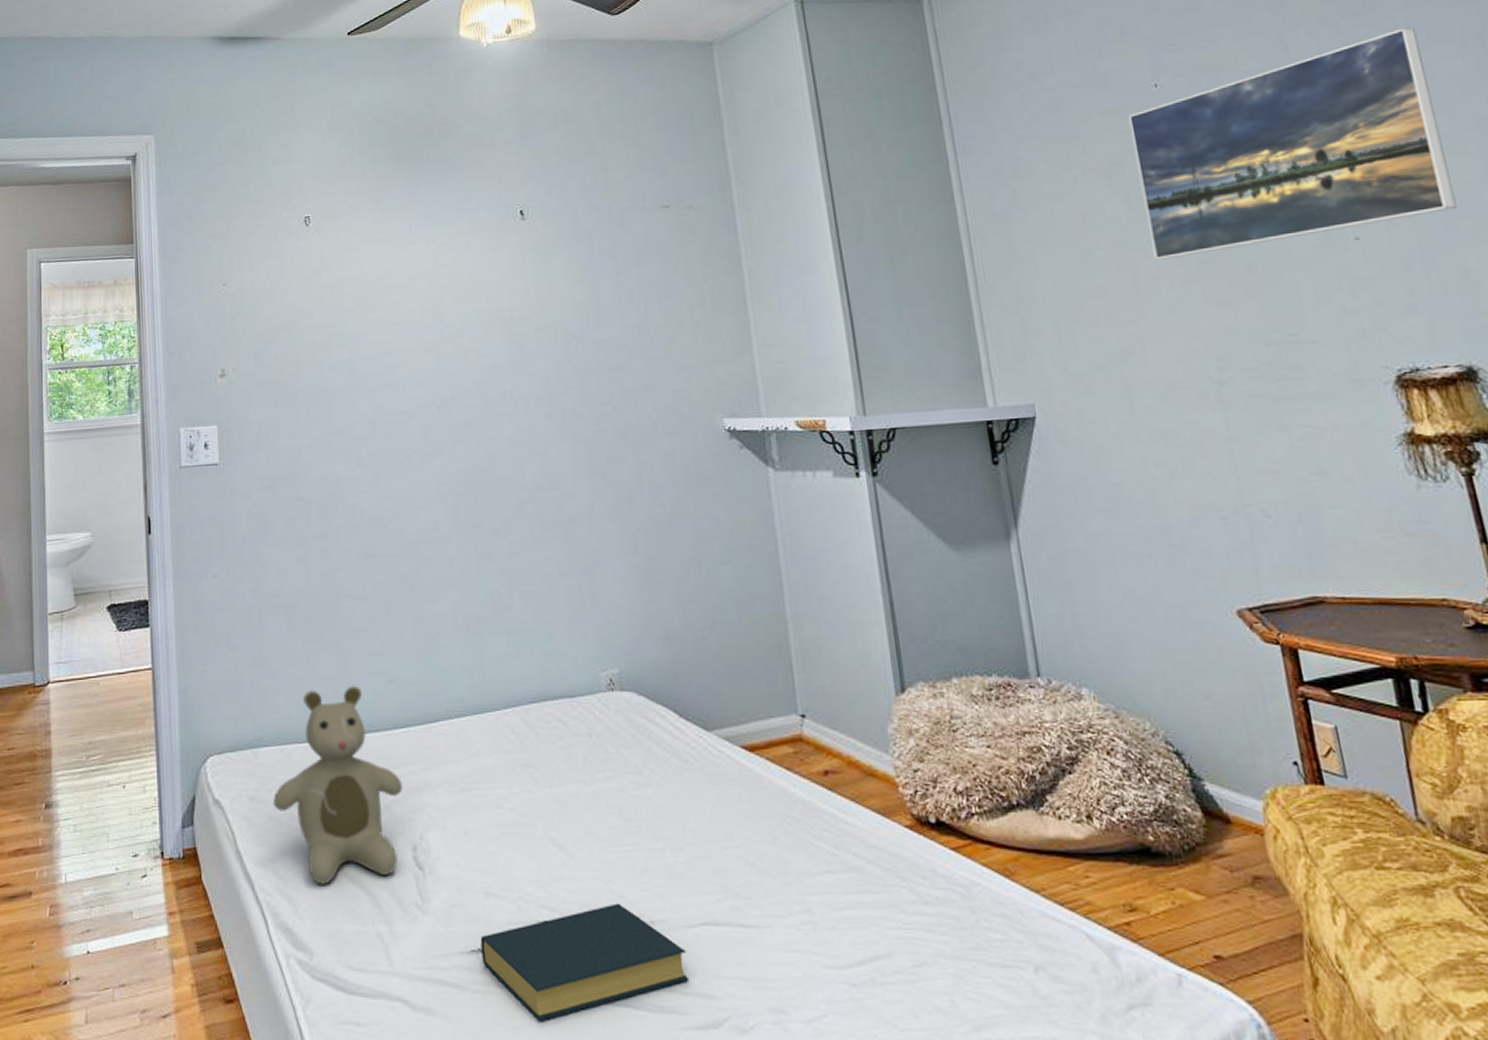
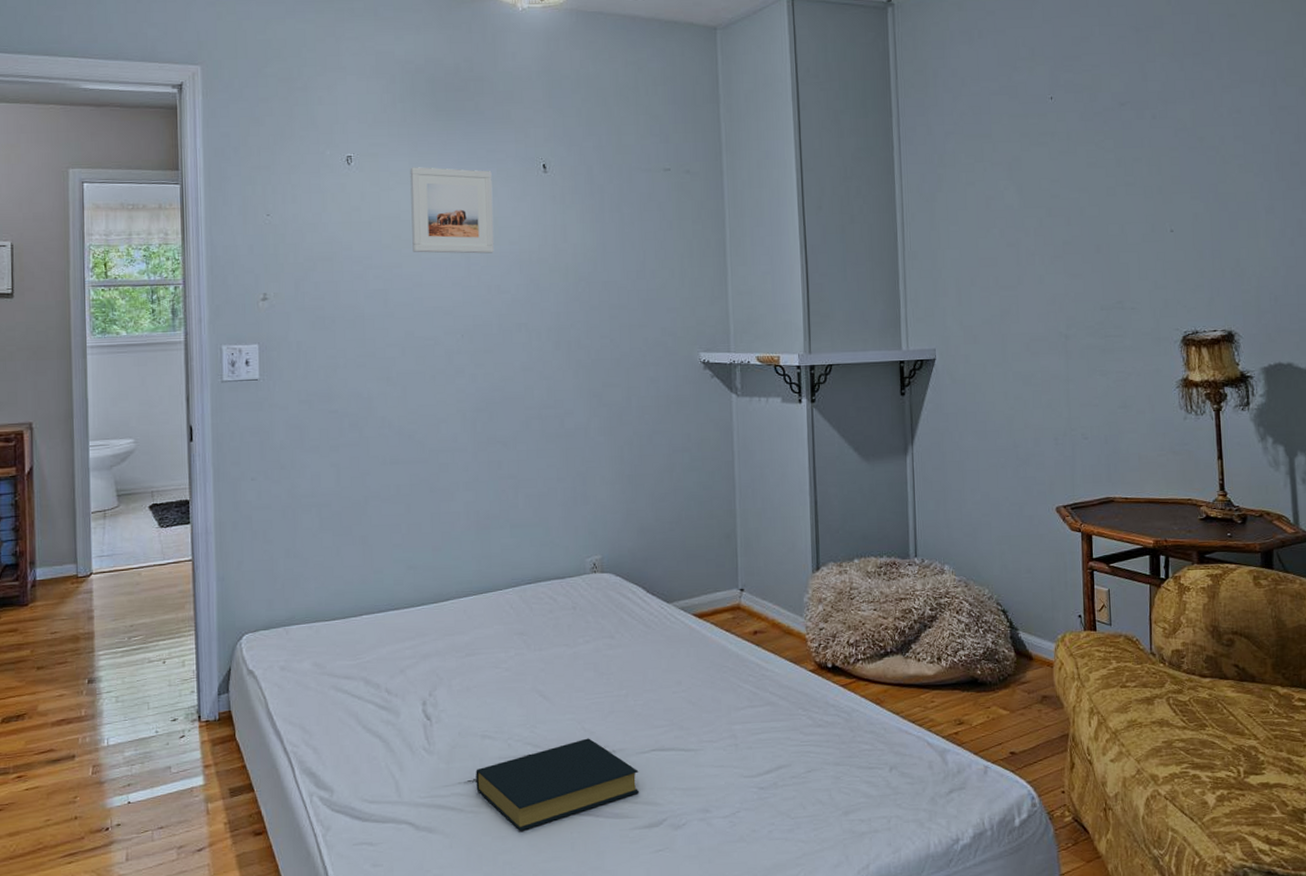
teddy bear: present [273,685,403,885] -> none [302,572,416,736]
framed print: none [372,221,471,317] -> present [410,167,495,254]
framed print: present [1128,27,1457,260] -> none [1029,69,1240,239]

